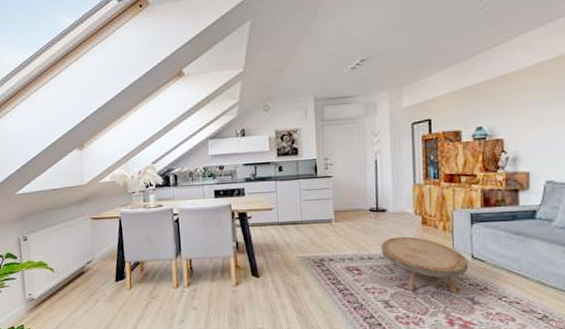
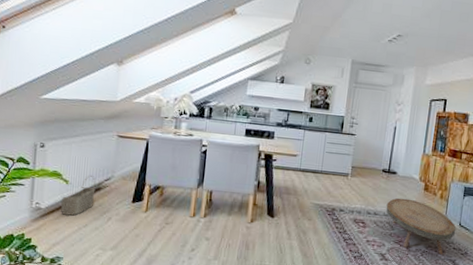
wicker basket: none [50,260,80,302] -> present [60,175,96,216]

